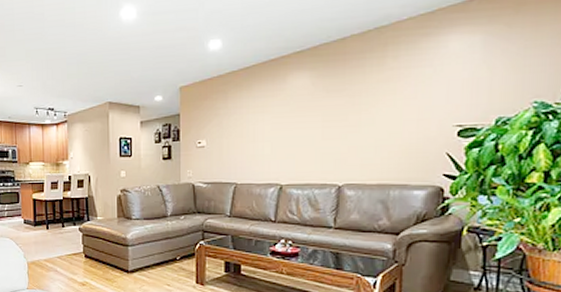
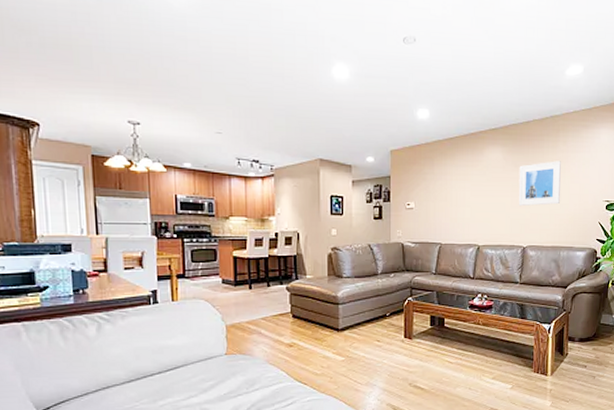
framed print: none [331,81,390,139] -> present [518,161,561,207]

